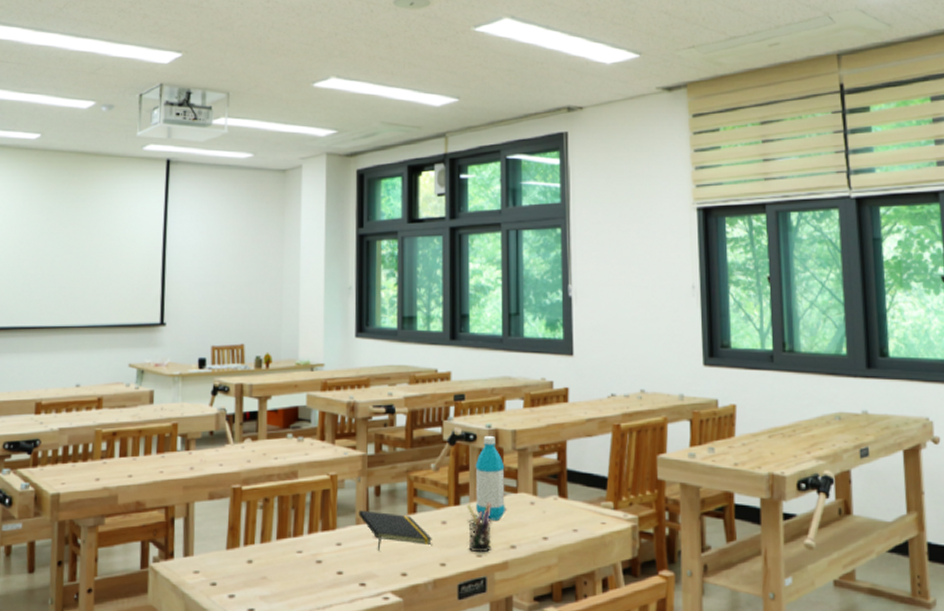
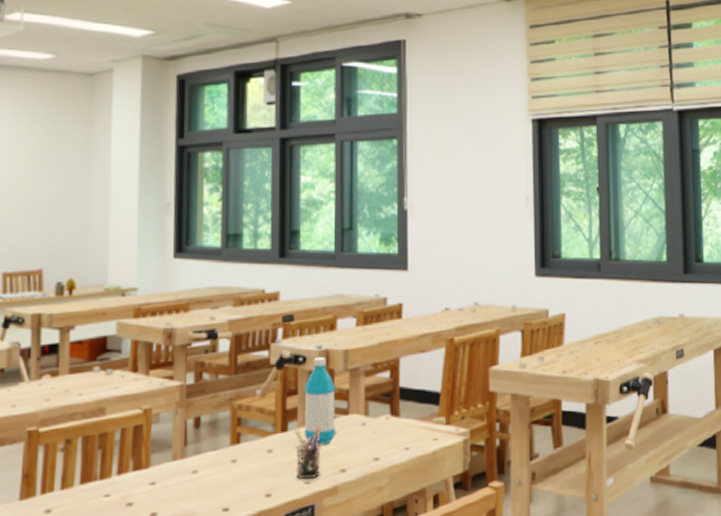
notepad: present [358,510,432,551] -> none [175,444,257,487]

